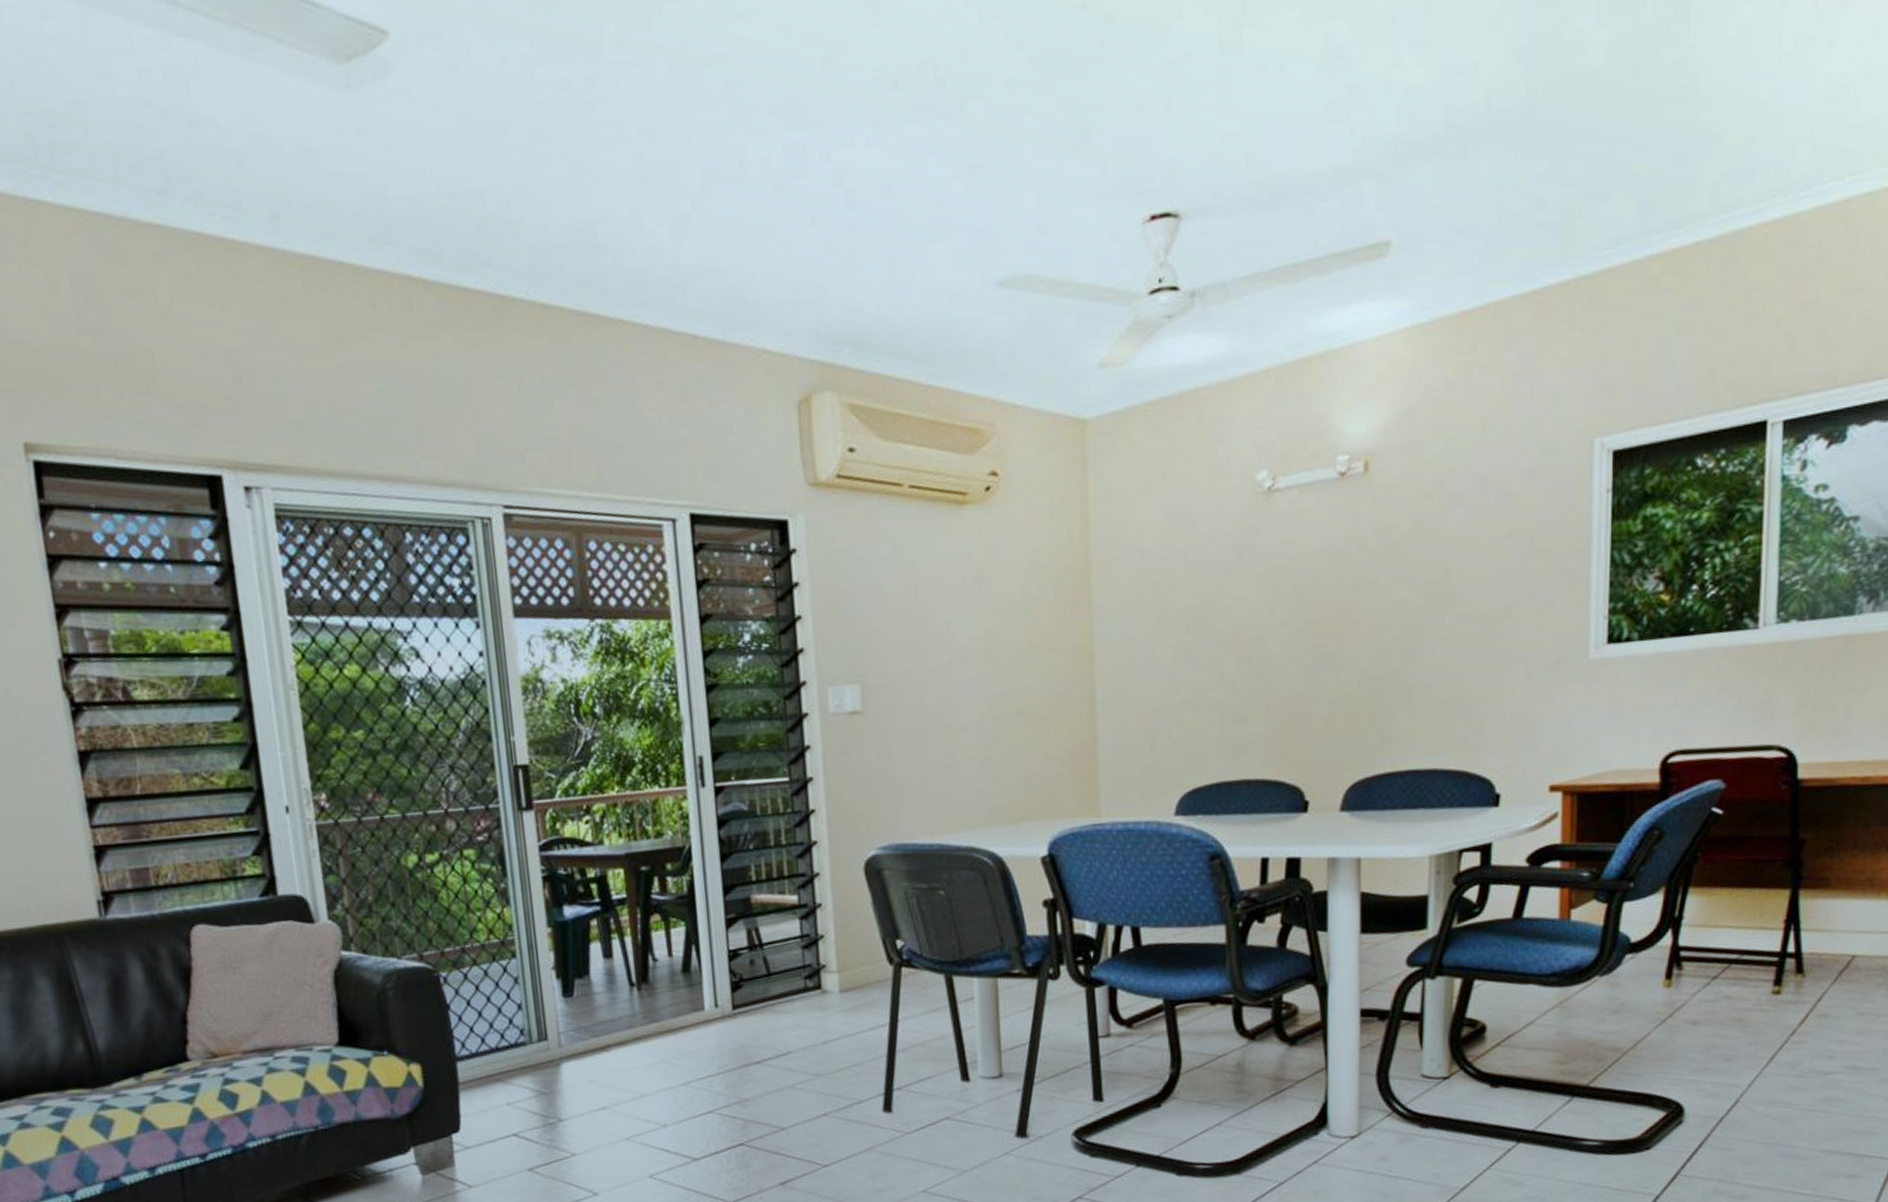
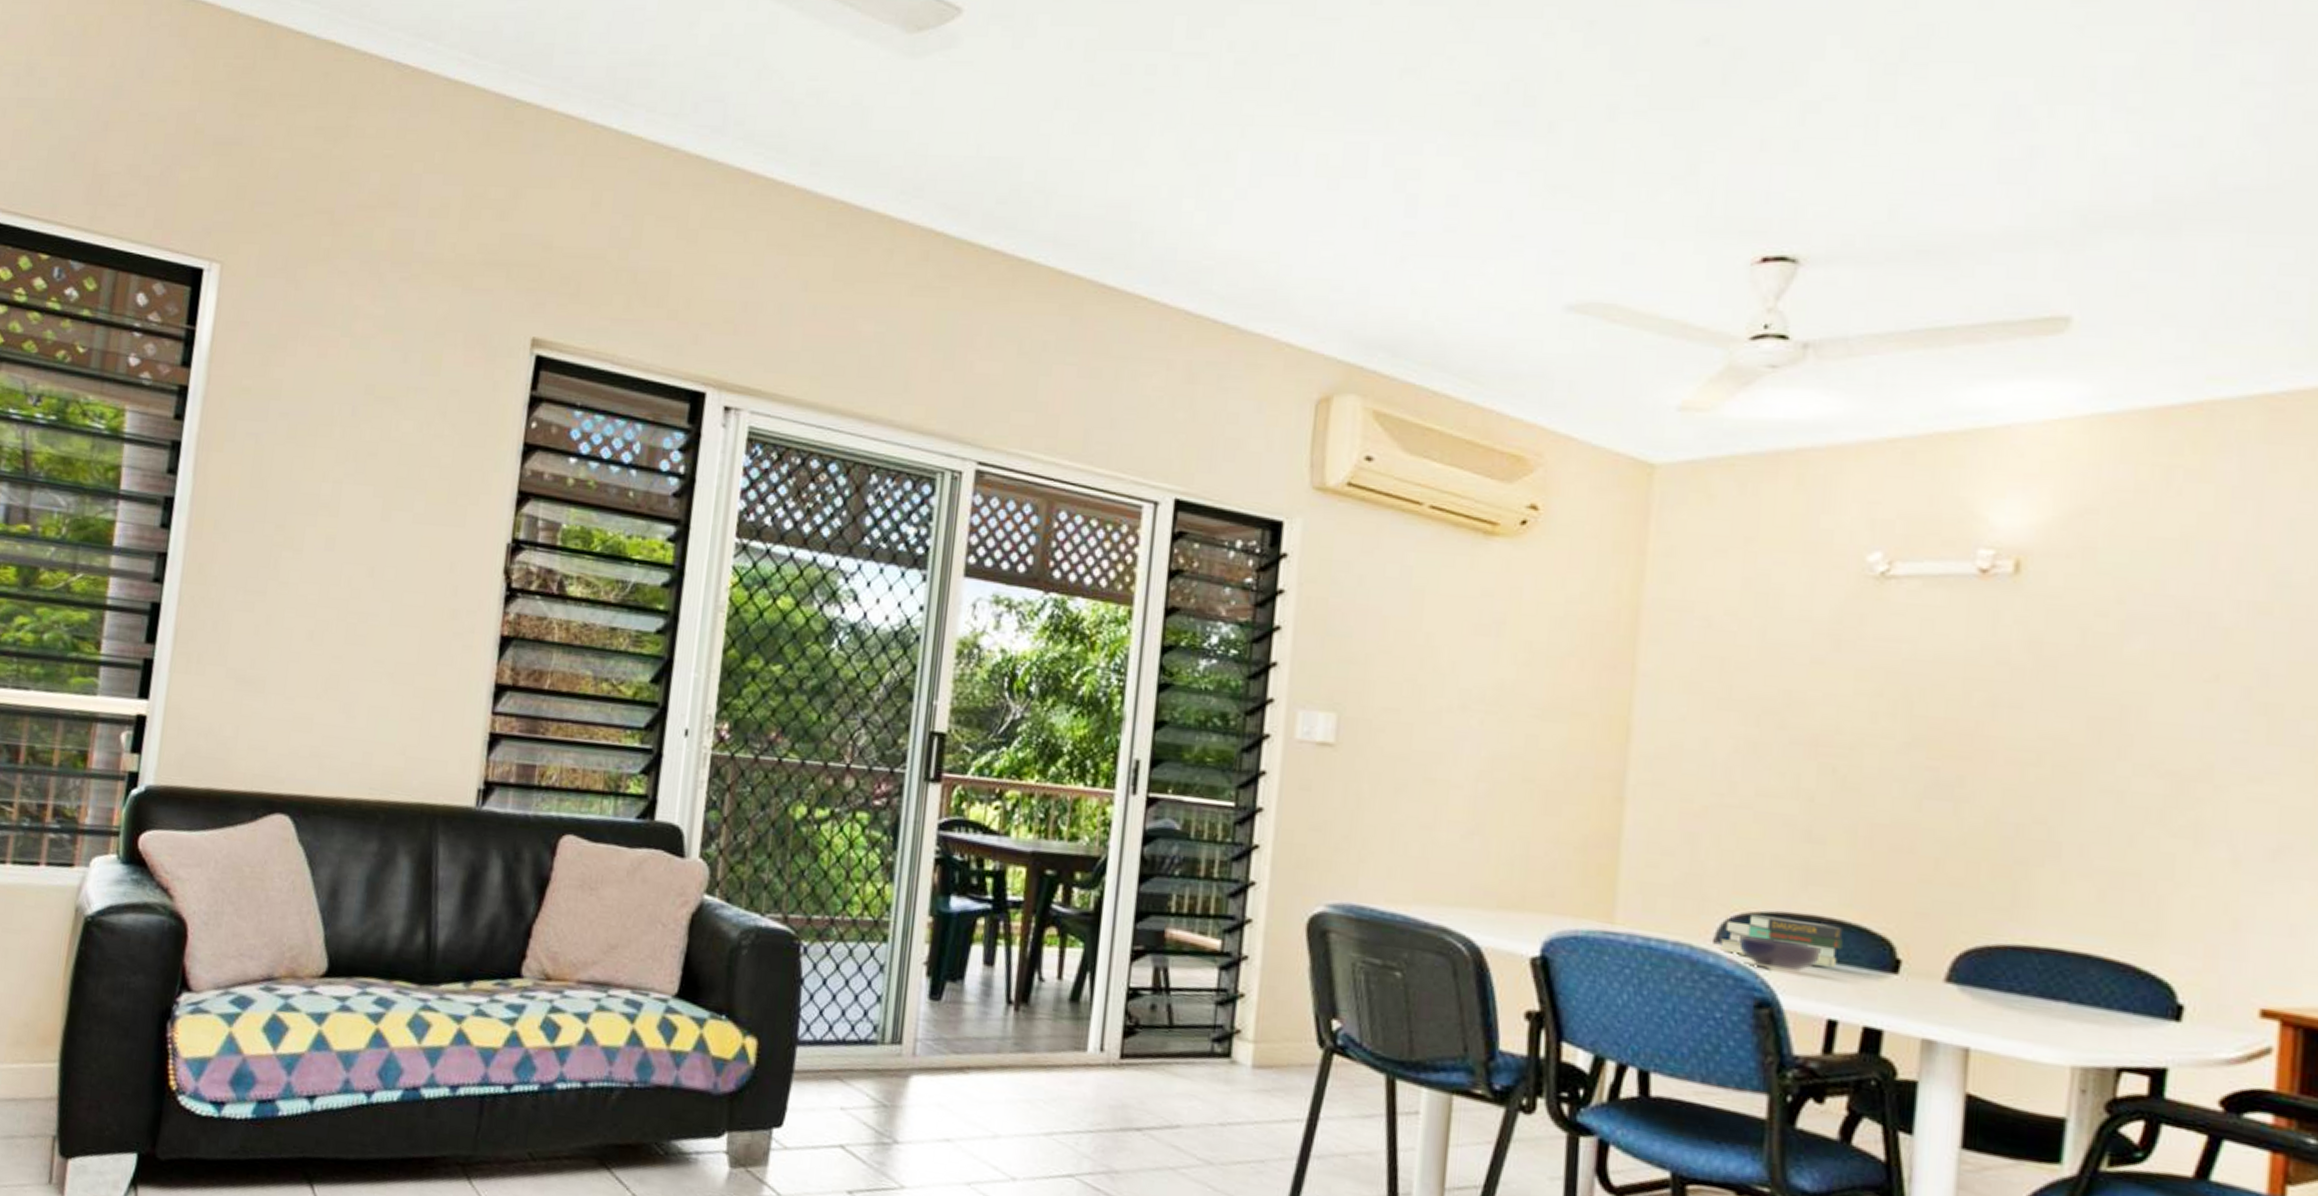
books: none [1180,784,1267,822] -> present [1720,914,1843,969]
bowl: none [1193,803,1252,828] -> present [1739,935,1821,972]

